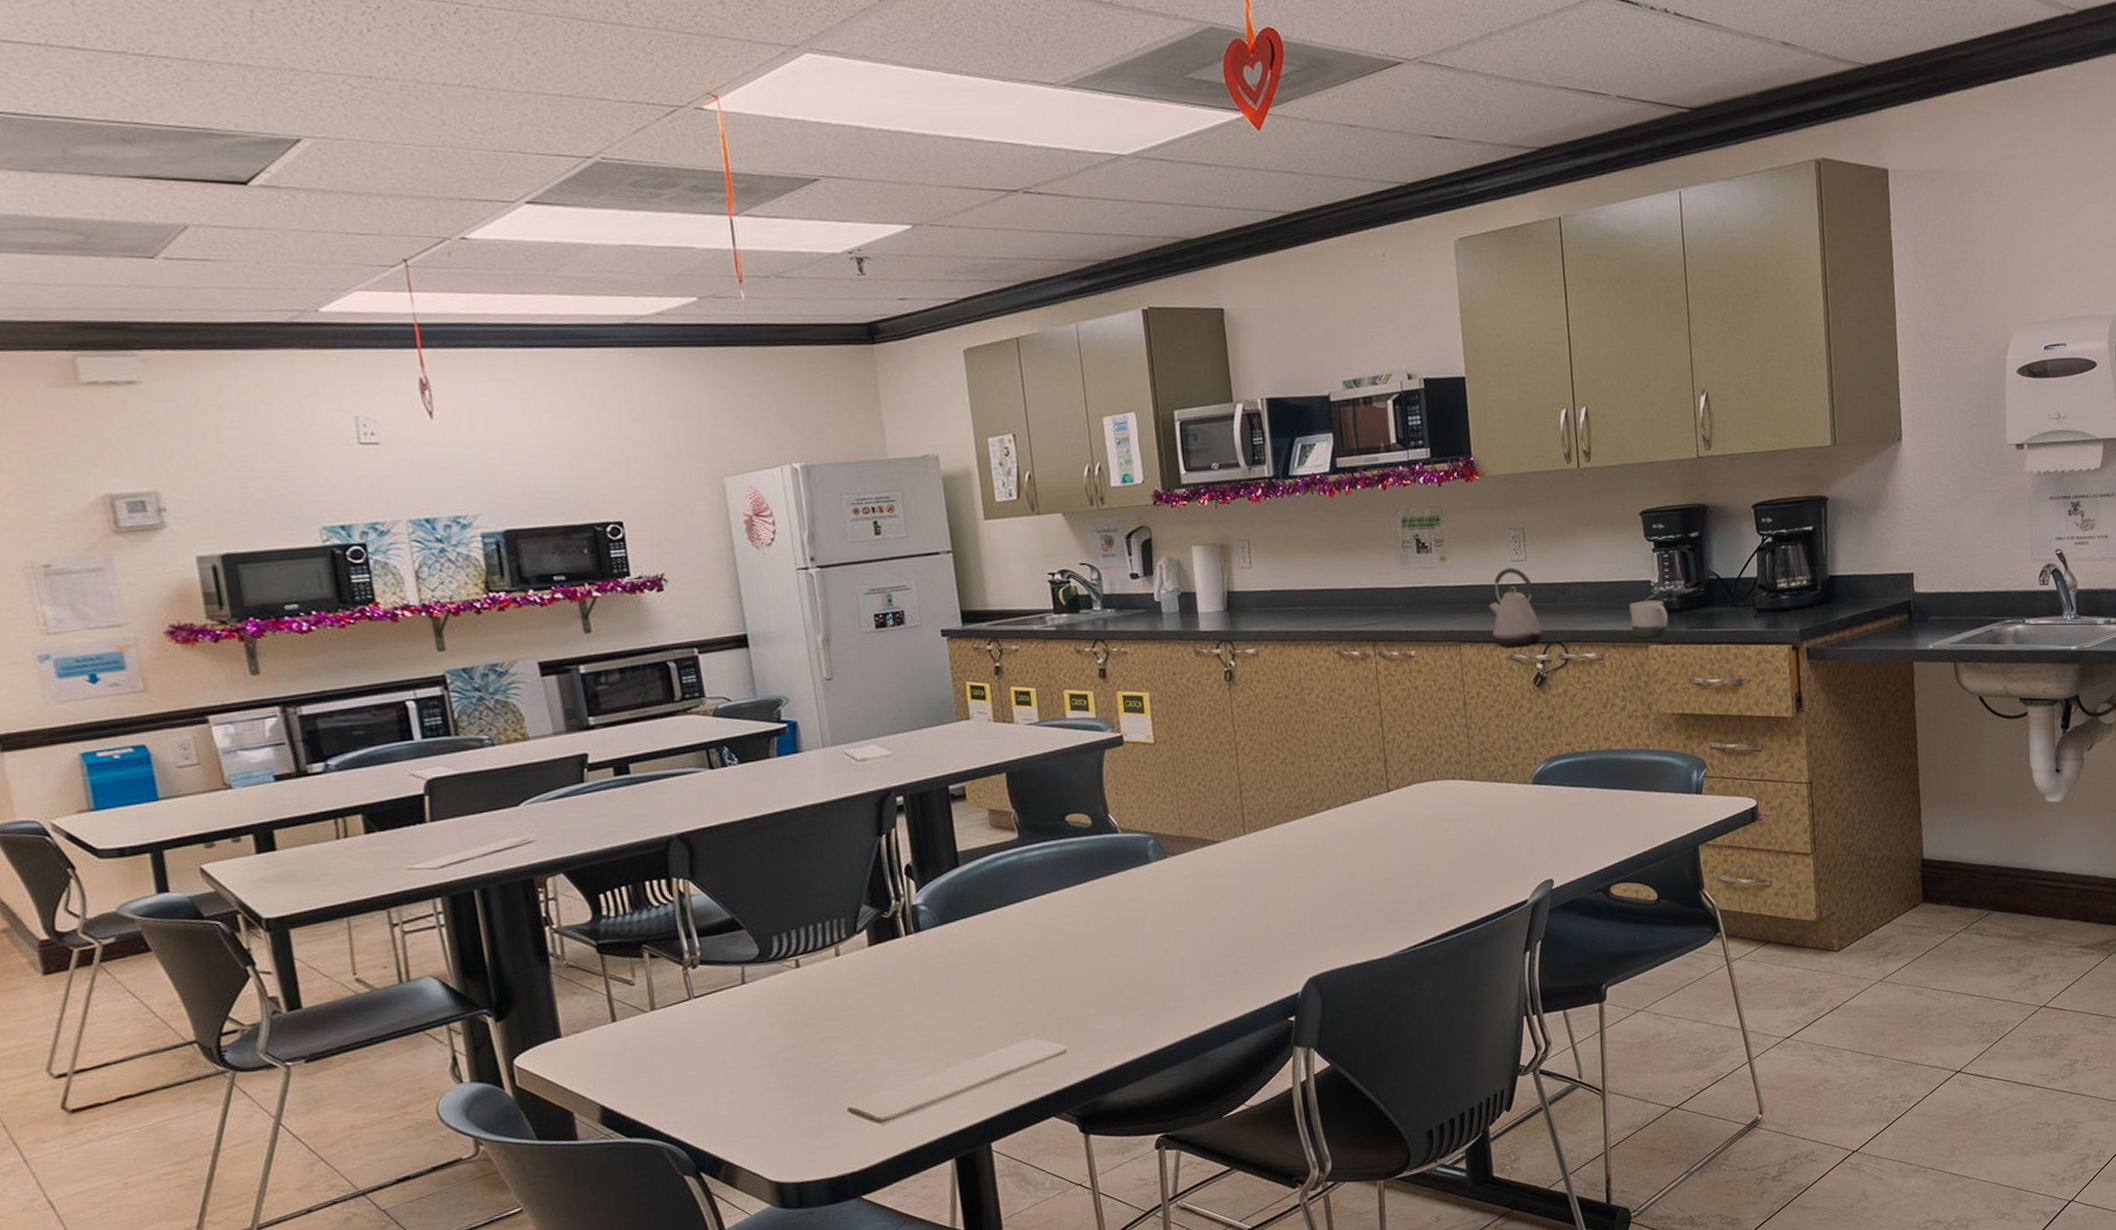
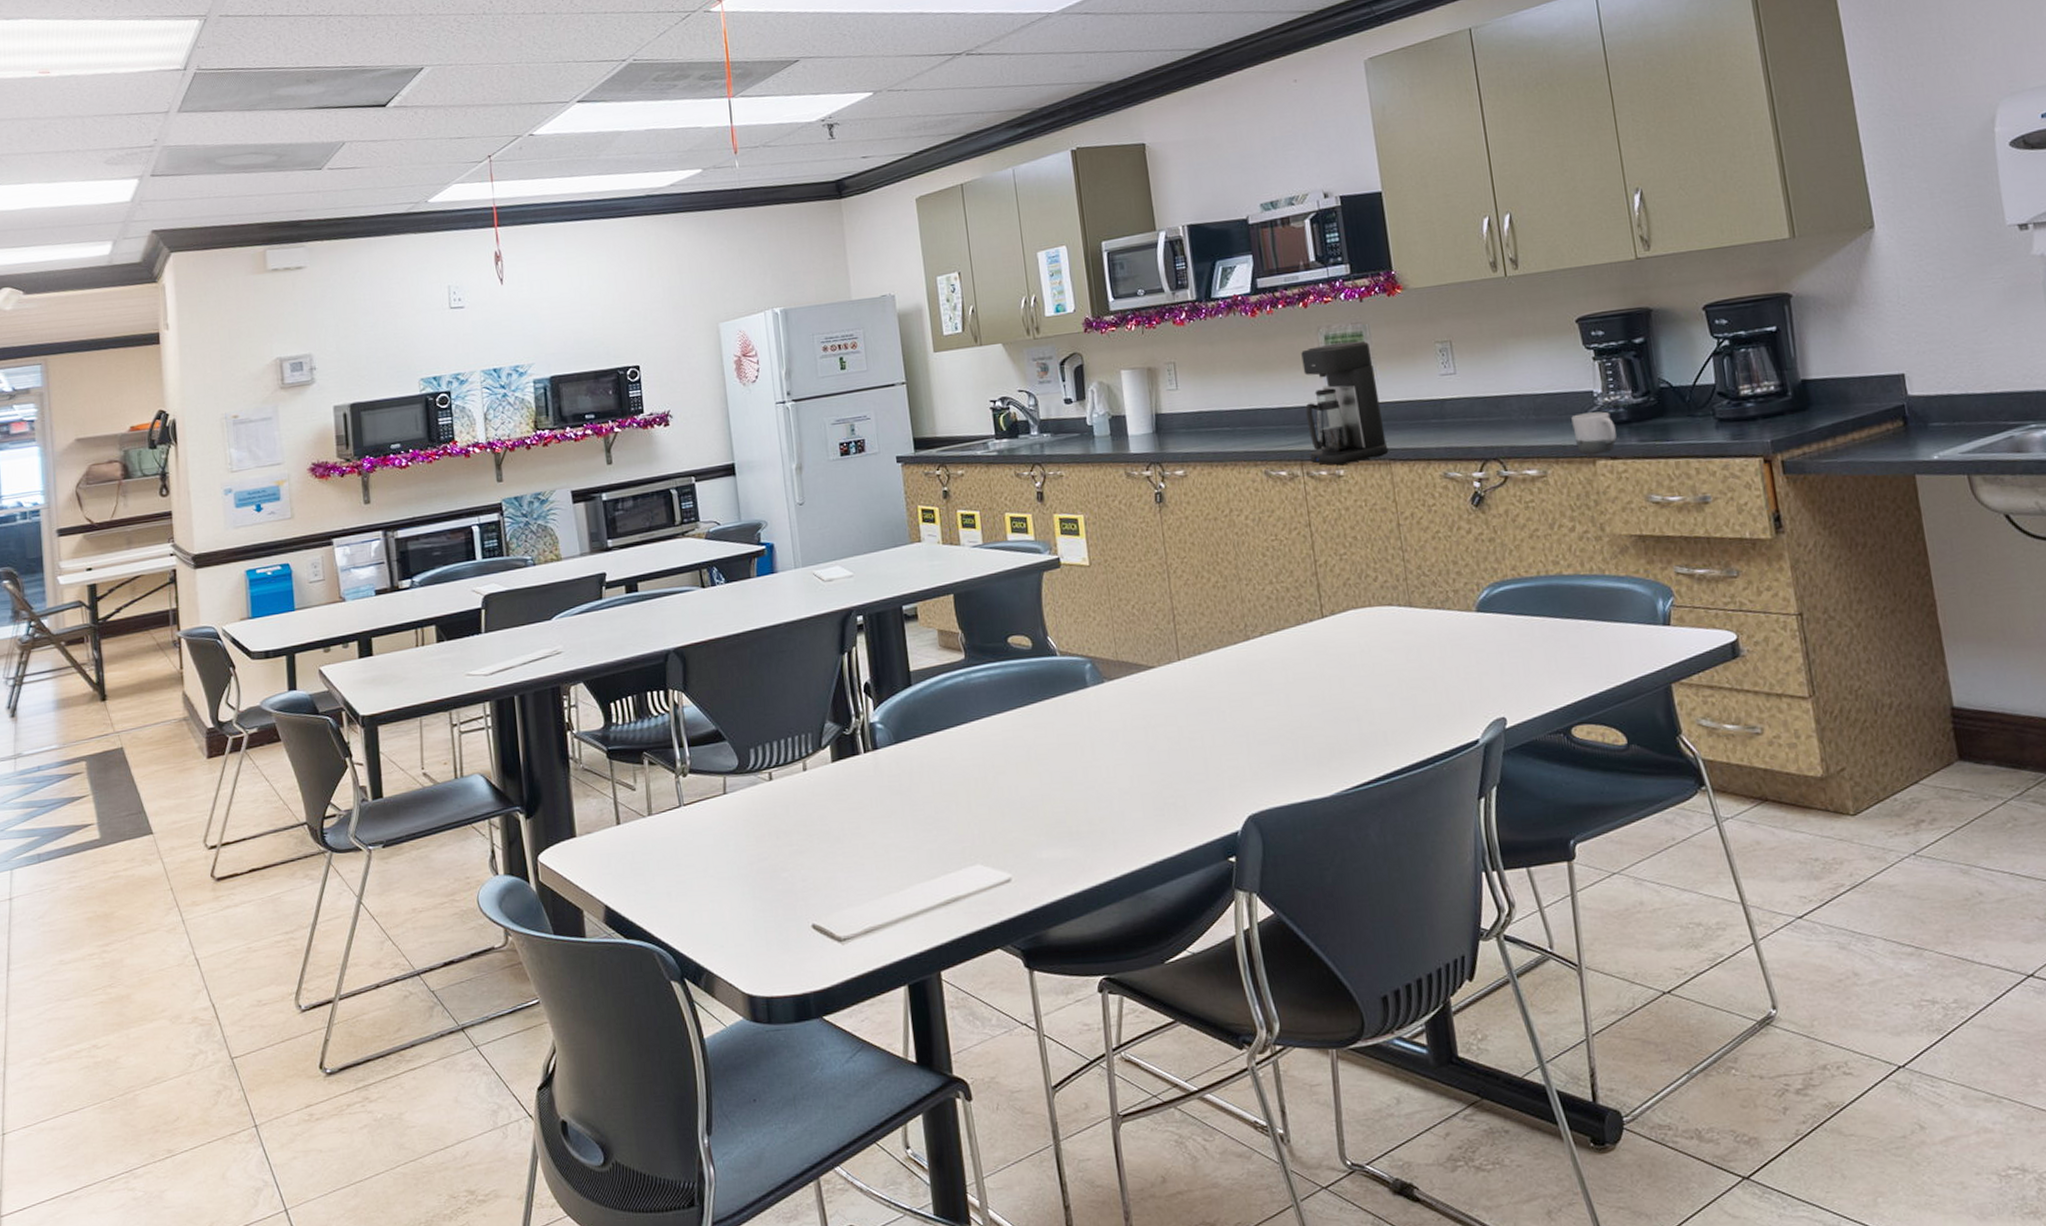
coffee maker: none [1378,525,1459,646] -> present [1301,341,1389,466]
kettle: present [1489,567,1542,648] -> none [1419,382,1477,466]

